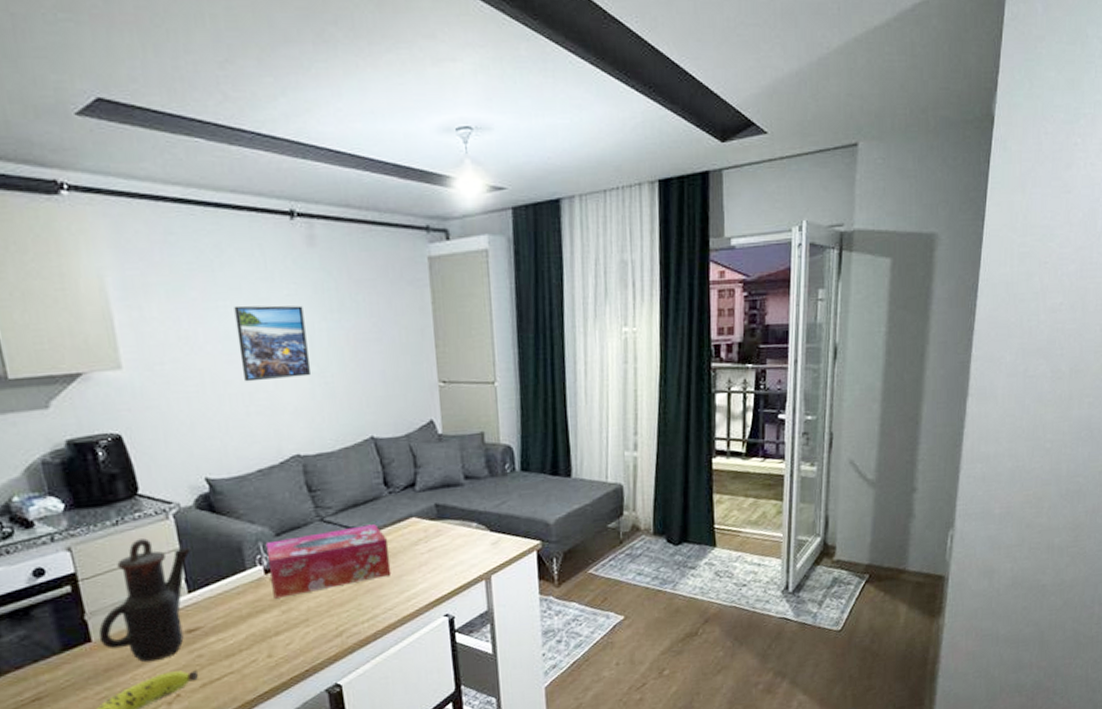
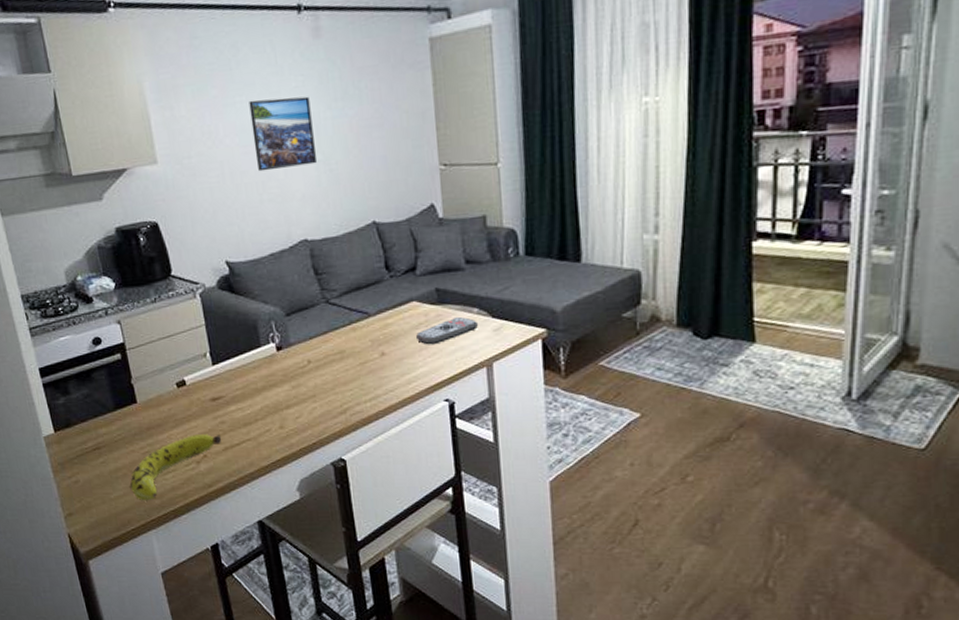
teapot: present [98,538,192,662] -> none [142,315,215,424]
tissue box: present [265,524,391,599] -> none [277,307,393,374]
remote control: none [415,531,477,561] -> present [415,316,478,345]

